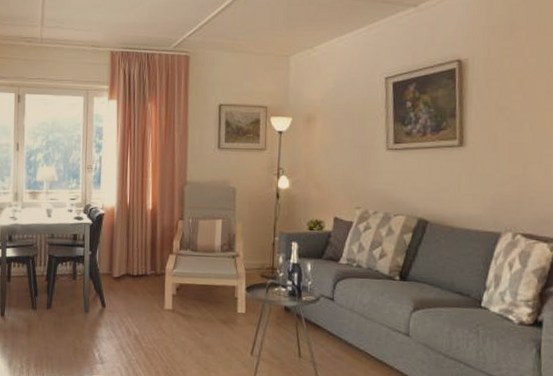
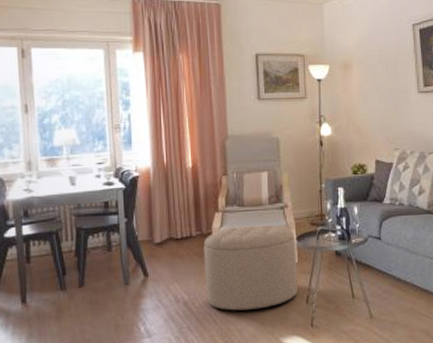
ottoman: none [155,270,245,354] -> present [203,224,299,311]

